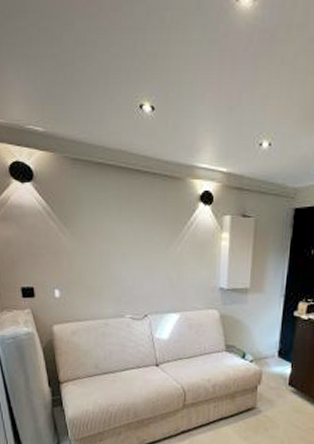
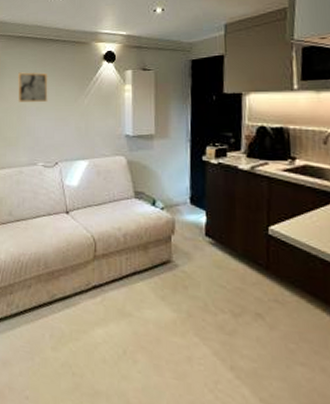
wall art: none [99,209,136,247] -> present [18,72,48,102]

